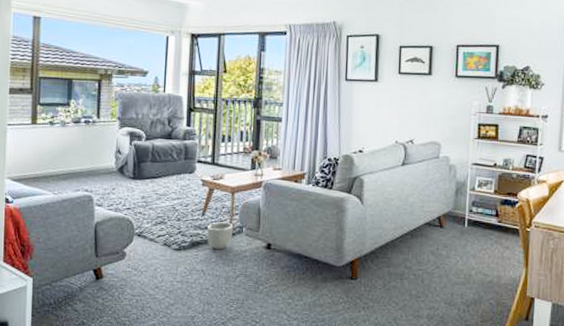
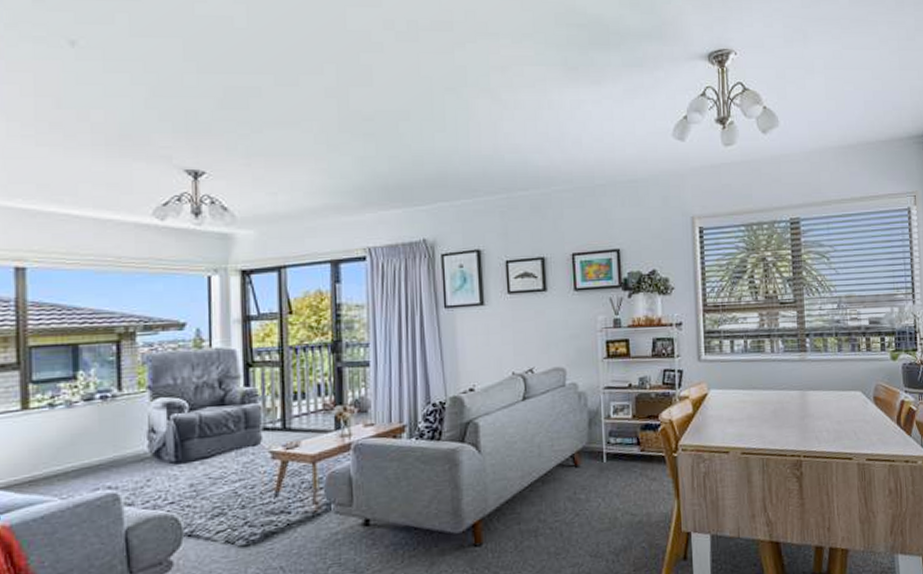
planter: present [207,222,234,250] -> none [284,500,319,538]

